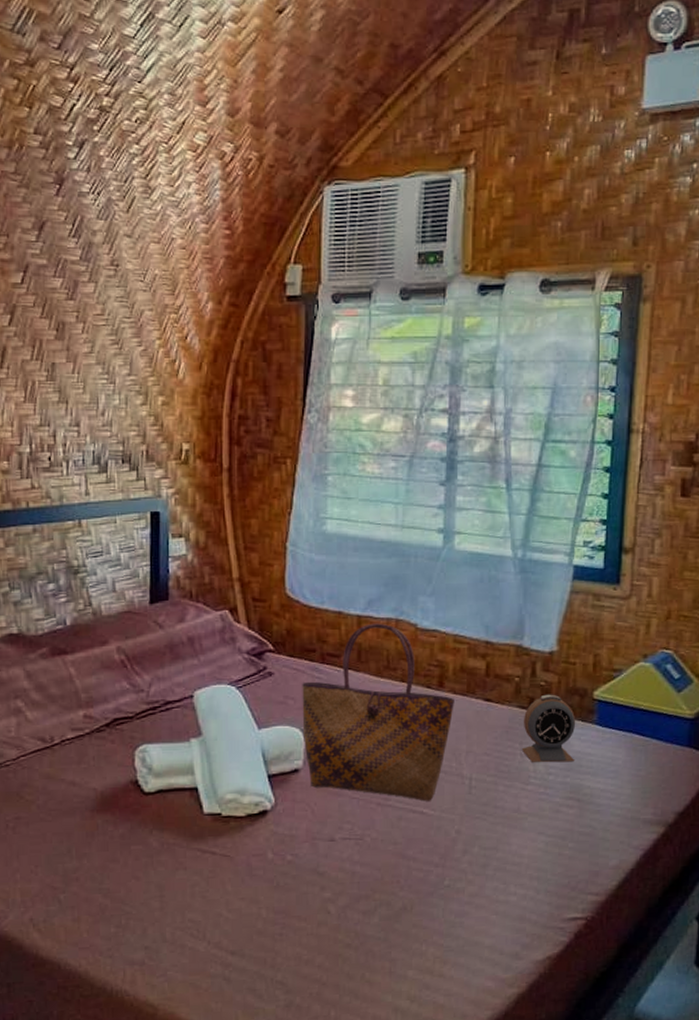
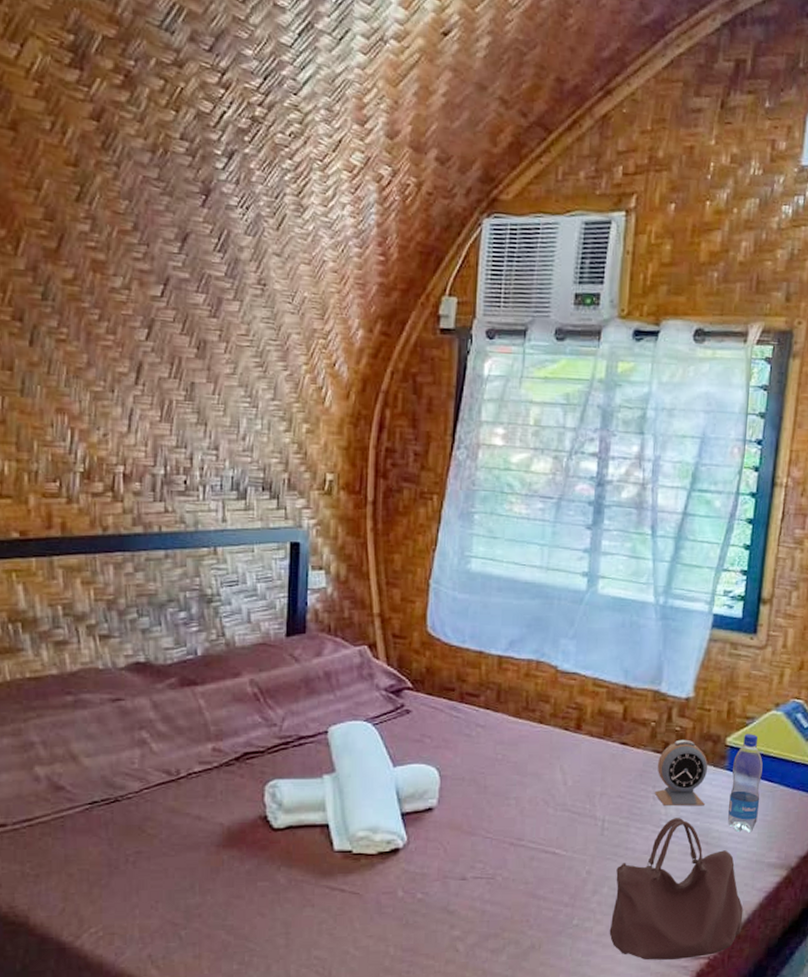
tote bag: present [302,623,454,801] -> none [438,664,591,842]
handbag: none [482,774,620,922] -> present [609,818,744,960]
bottle: none [598,686,633,788] -> present [727,734,763,832]

